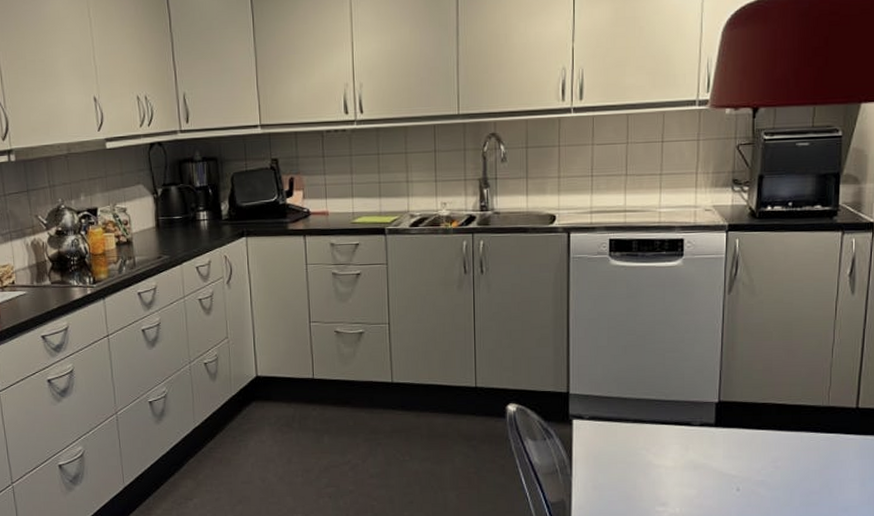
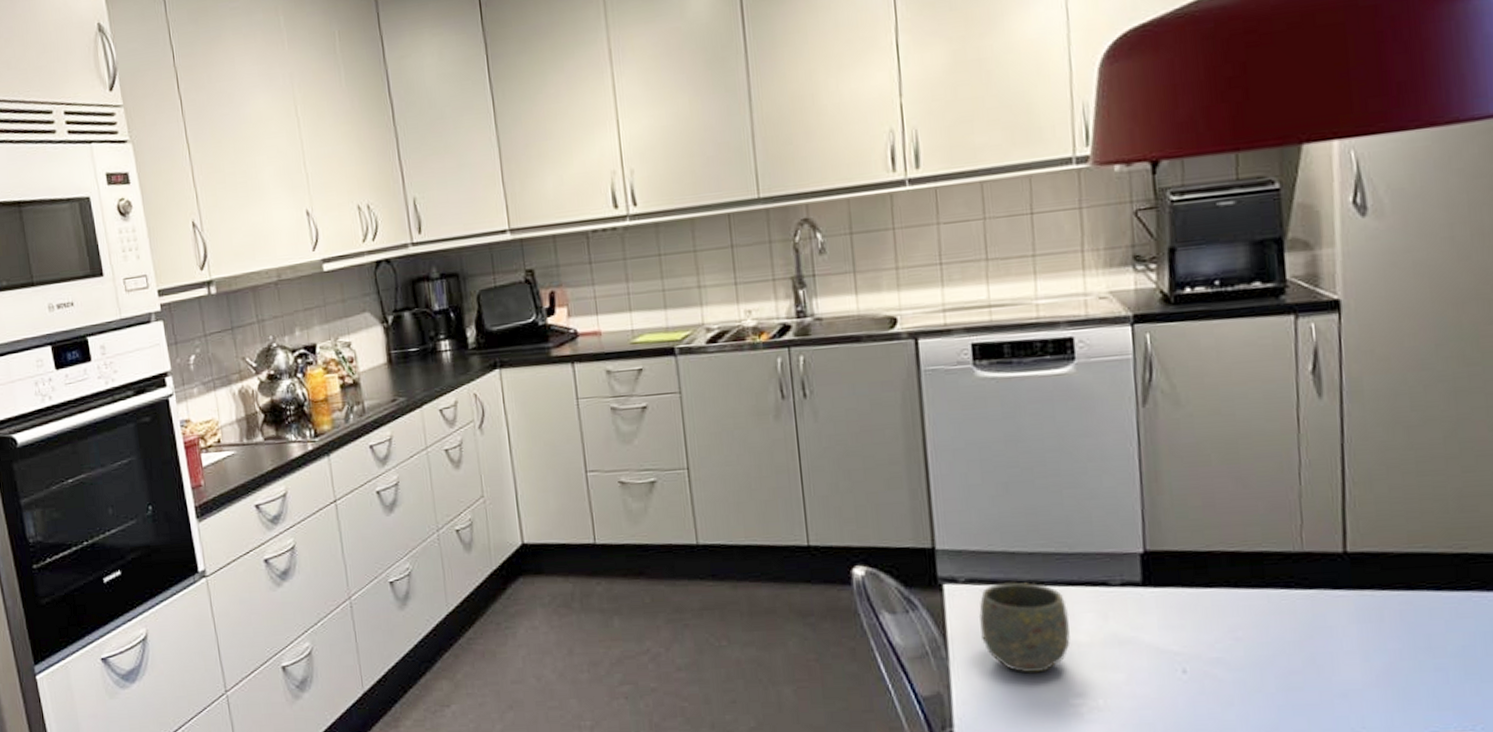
mug: none [596,420,661,488] -> present [978,582,1070,674]

